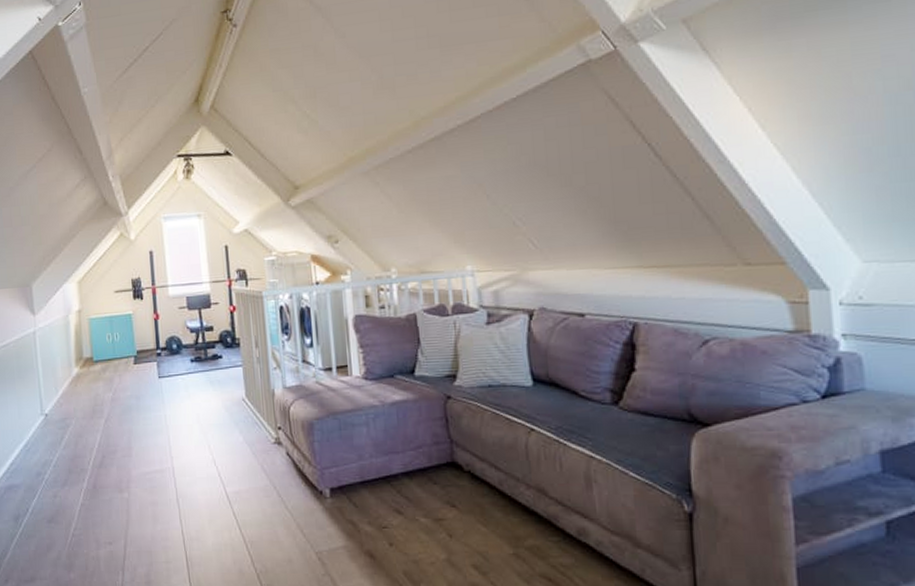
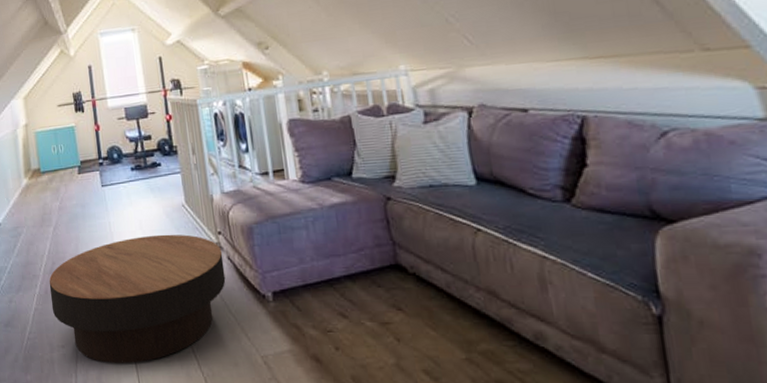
coffee table: none [98,428,284,560] -> present [49,234,226,363]

